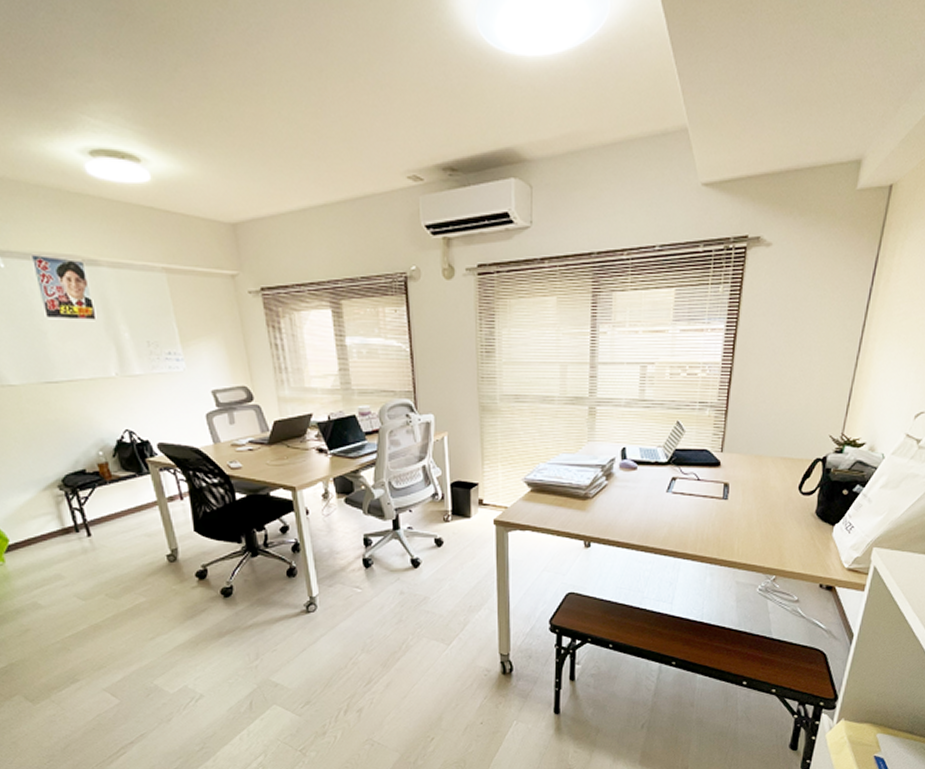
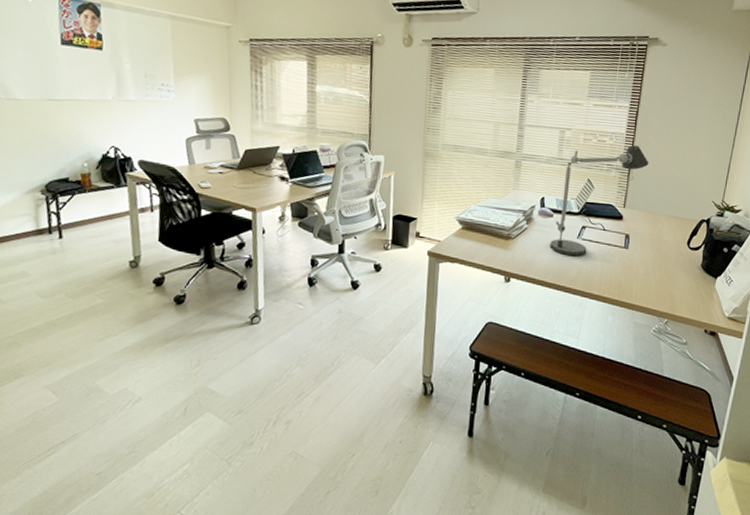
desk lamp: none [635,376,751,512] -> present [550,145,649,256]

